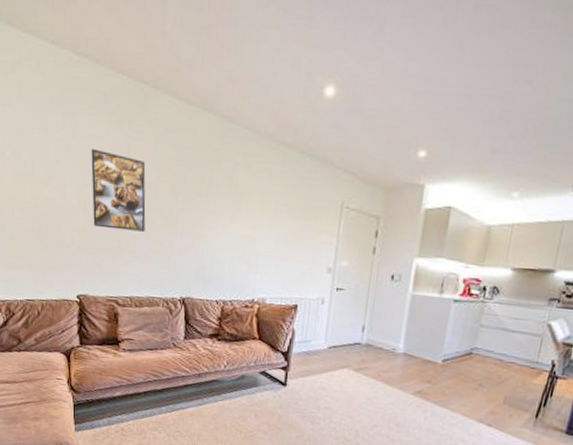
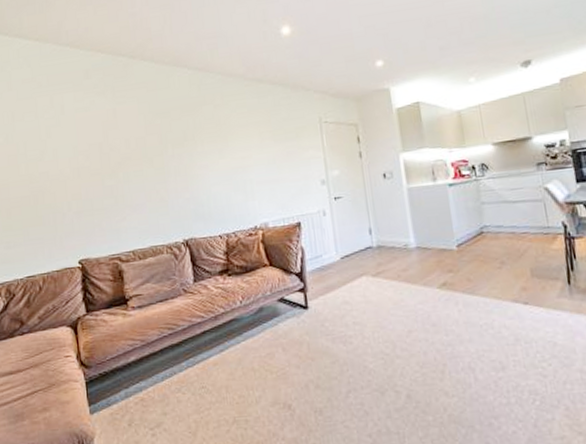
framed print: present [91,148,146,232] -> none [79,119,139,189]

